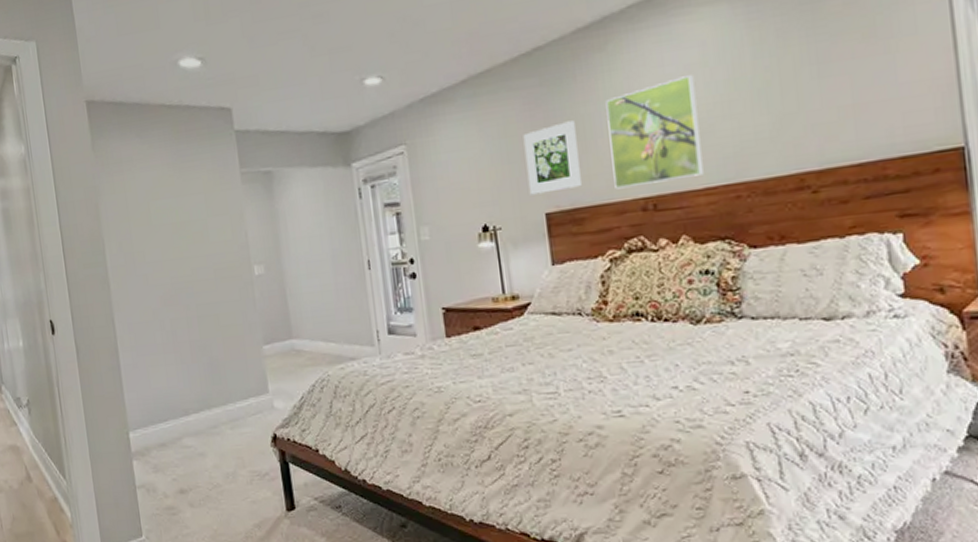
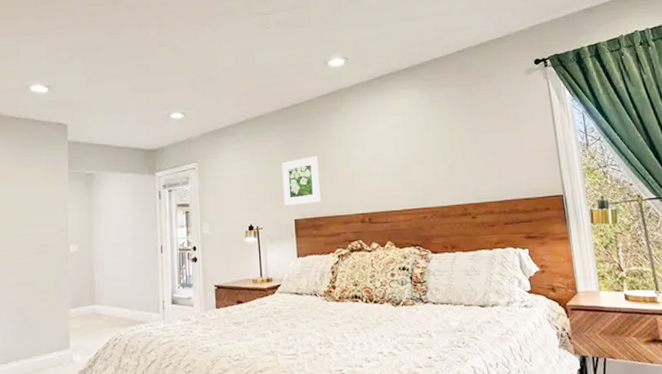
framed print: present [605,75,704,190] -> none [339,133,403,206]

